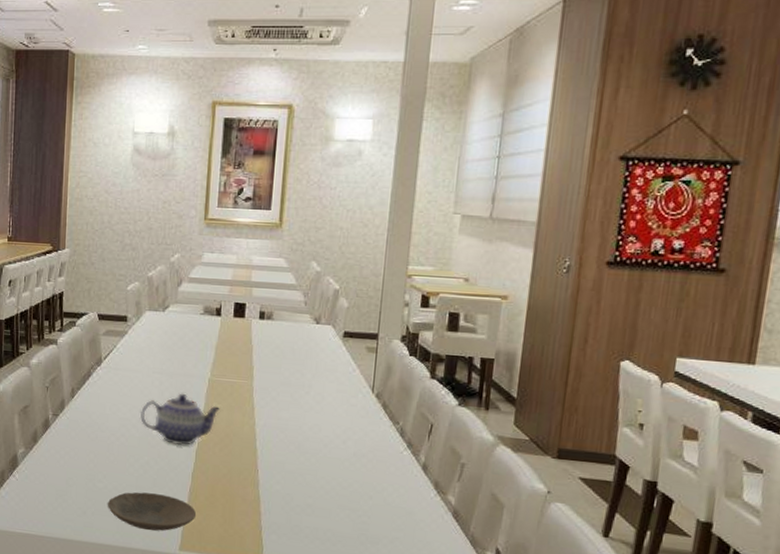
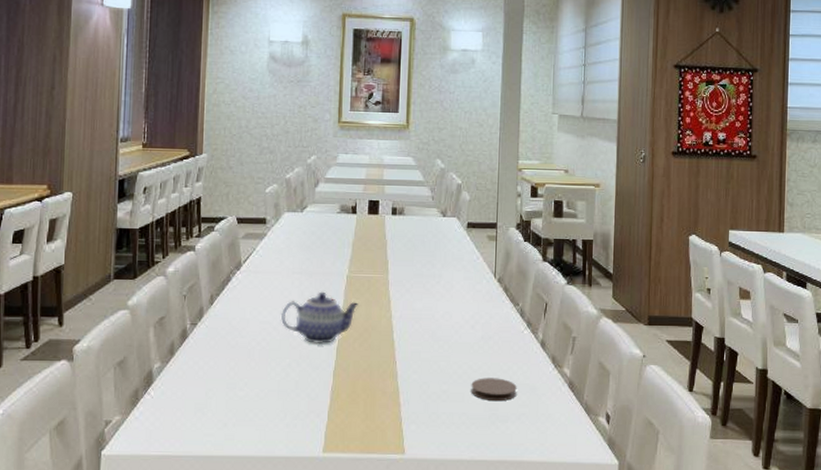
plate: present [107,492,197,531] -> none [248,396,339,435]
coaster: none [338,496,392,522] -> present [471,378,517,402]

